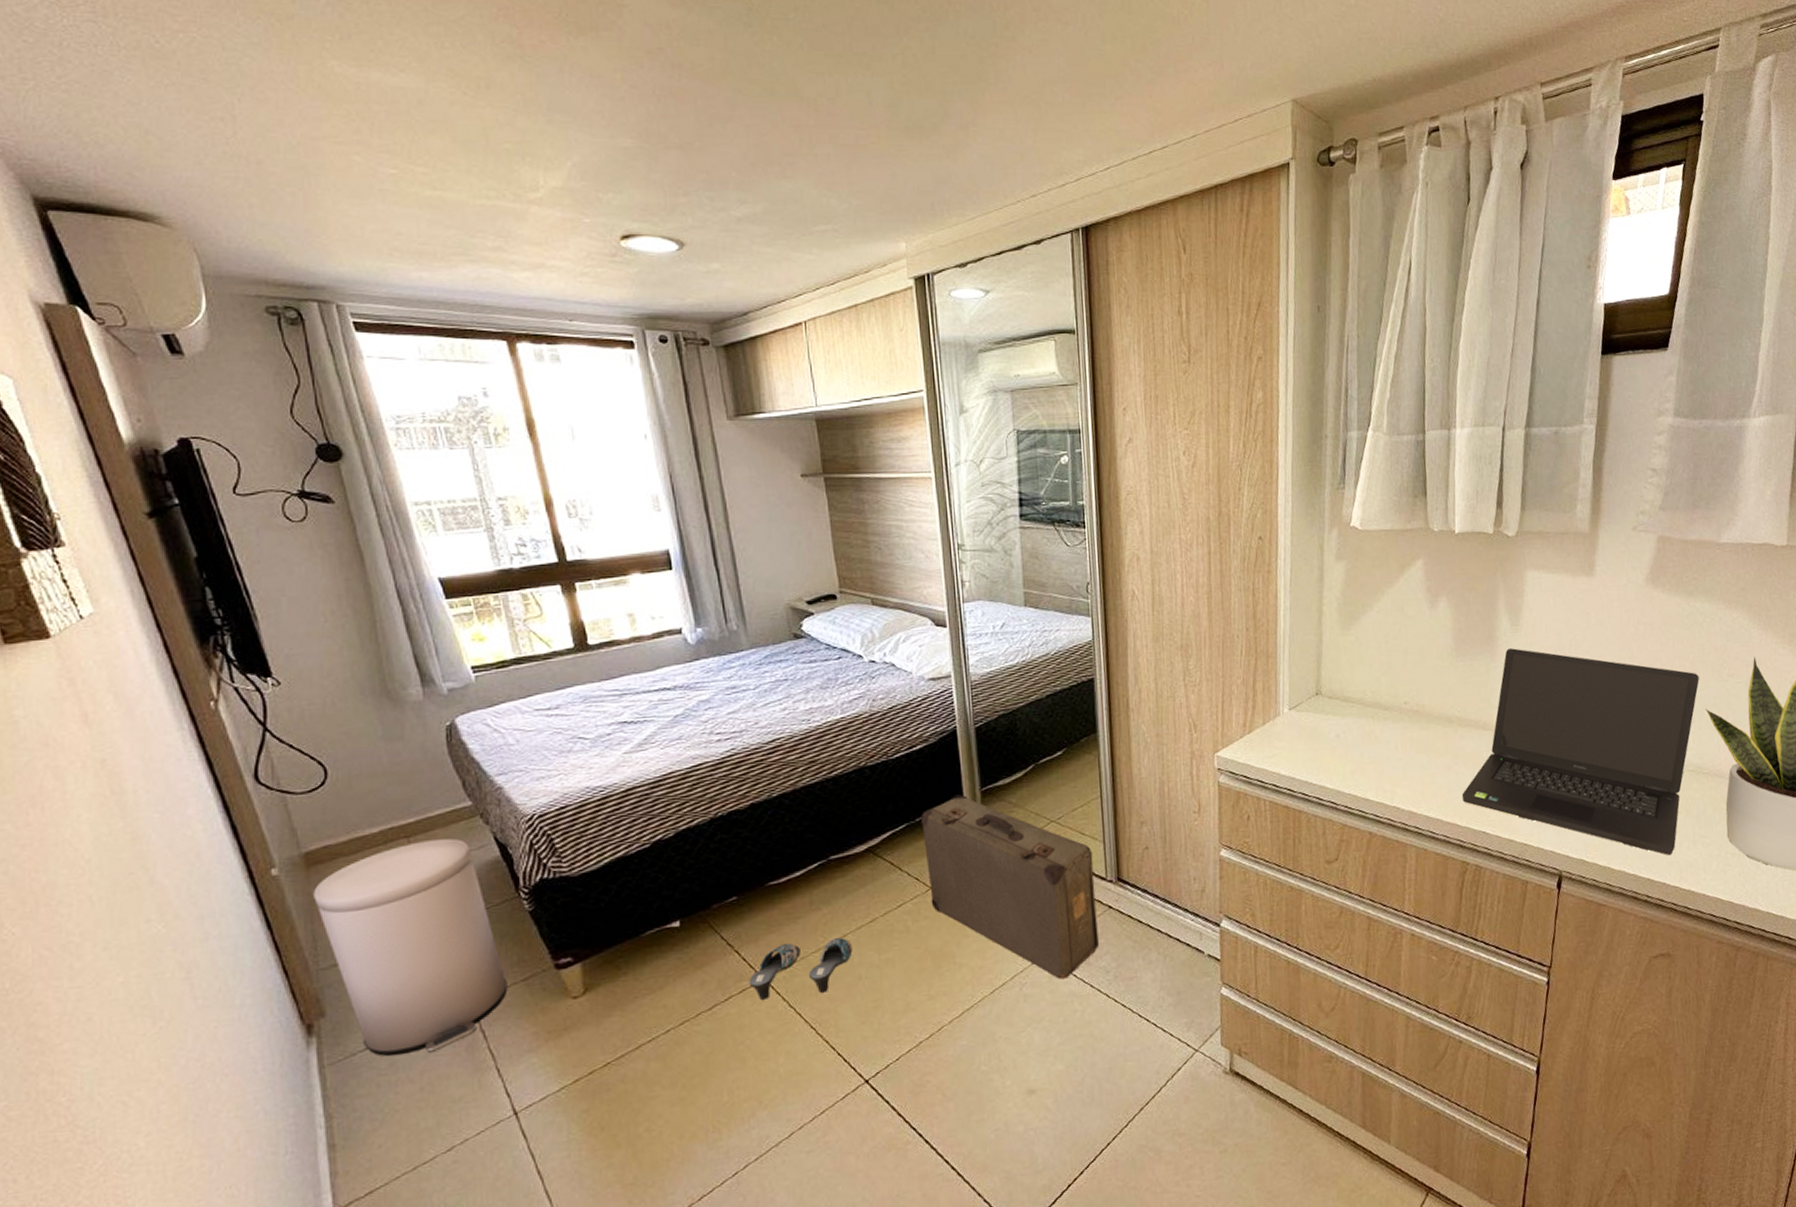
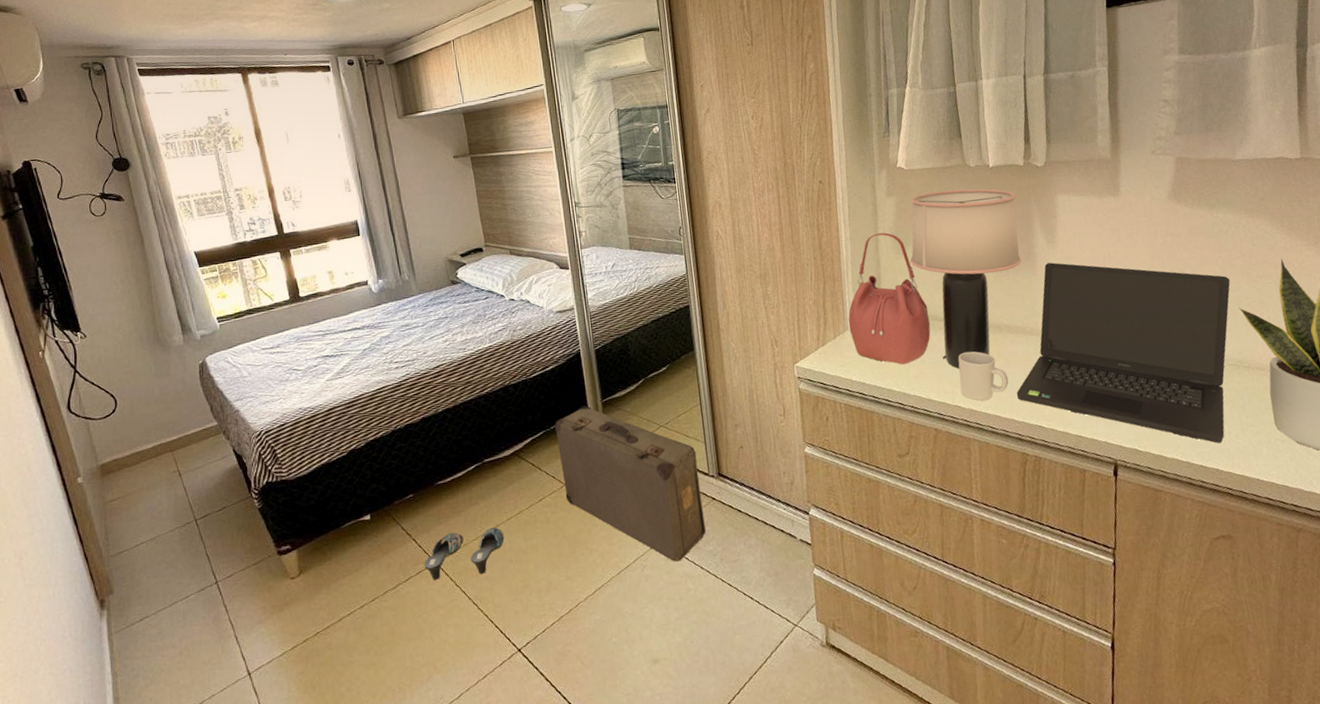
pedal bin: present [313,838,508,1056] -> none [106,451,243,626]
handbag: none [1280,603,1374,759] -> present [848,232,931,365]
table lamp: none [1356,557,1481,766] -> present [910,188,1022,370]
mug: none [1400,745,1455,803] -> present [957,351,1009,401]

